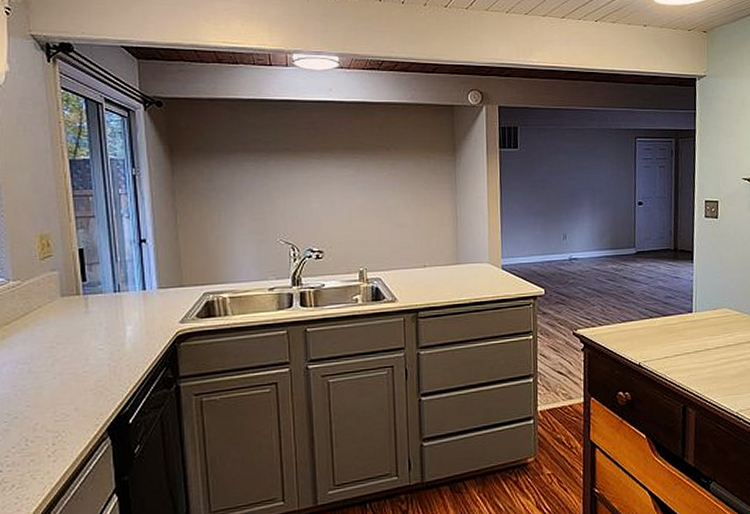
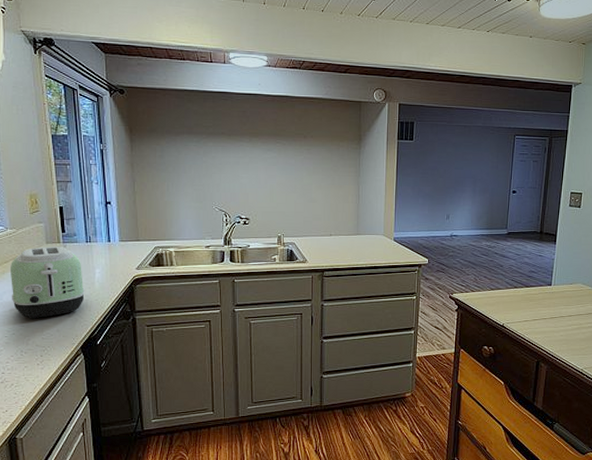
toaster: none [13,299,112,396] -> present [10,246,85,319]

